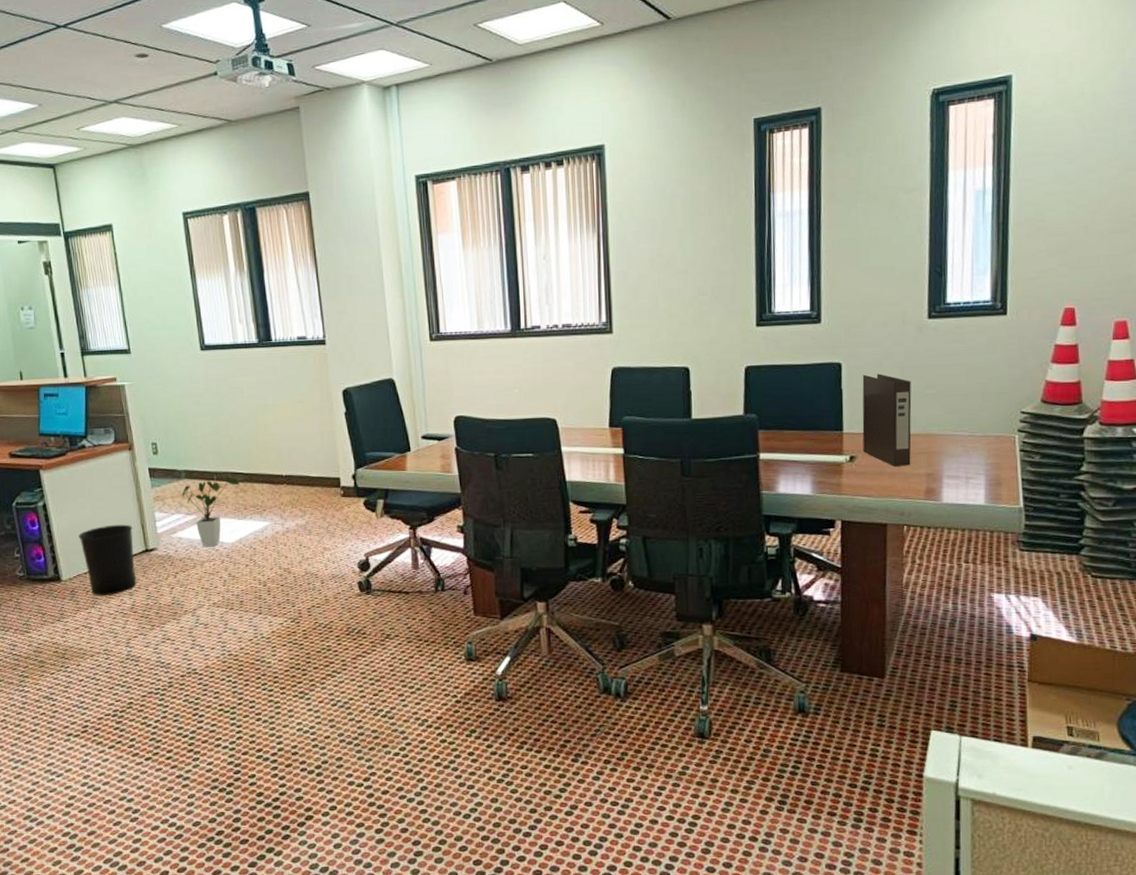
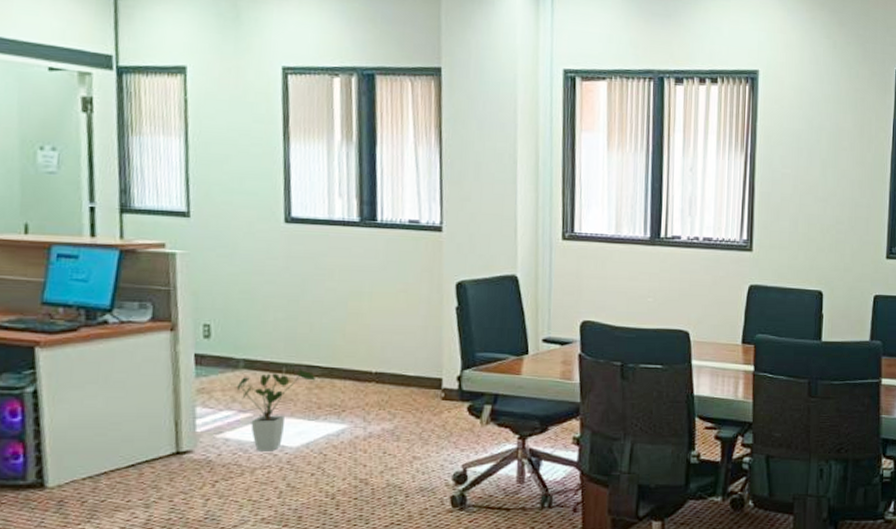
waste bin: present [78,524,137,596] -> none [80,420,162,508]

